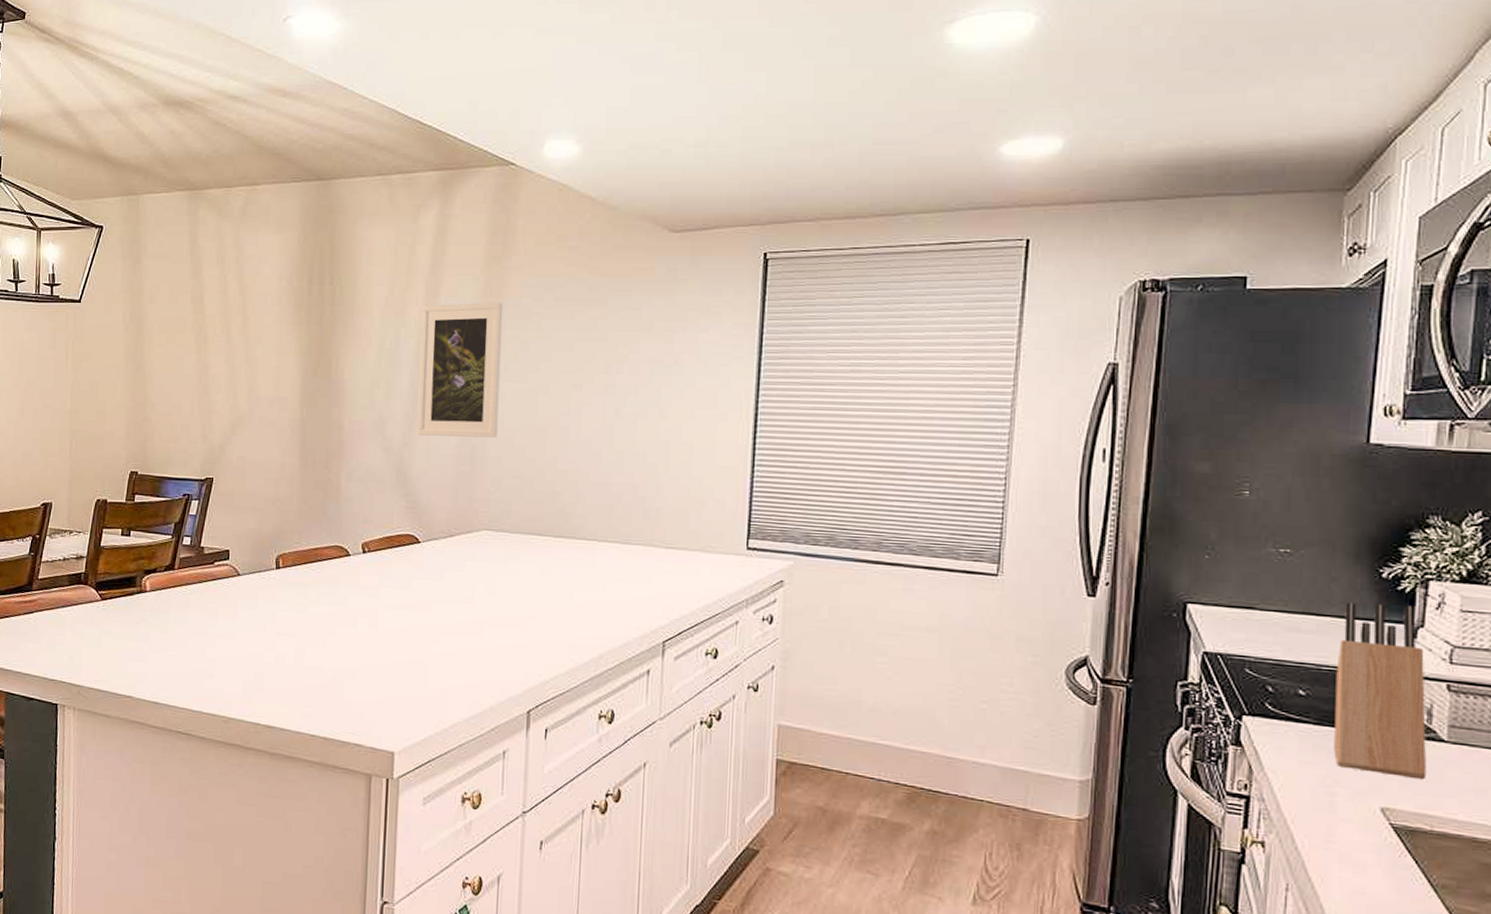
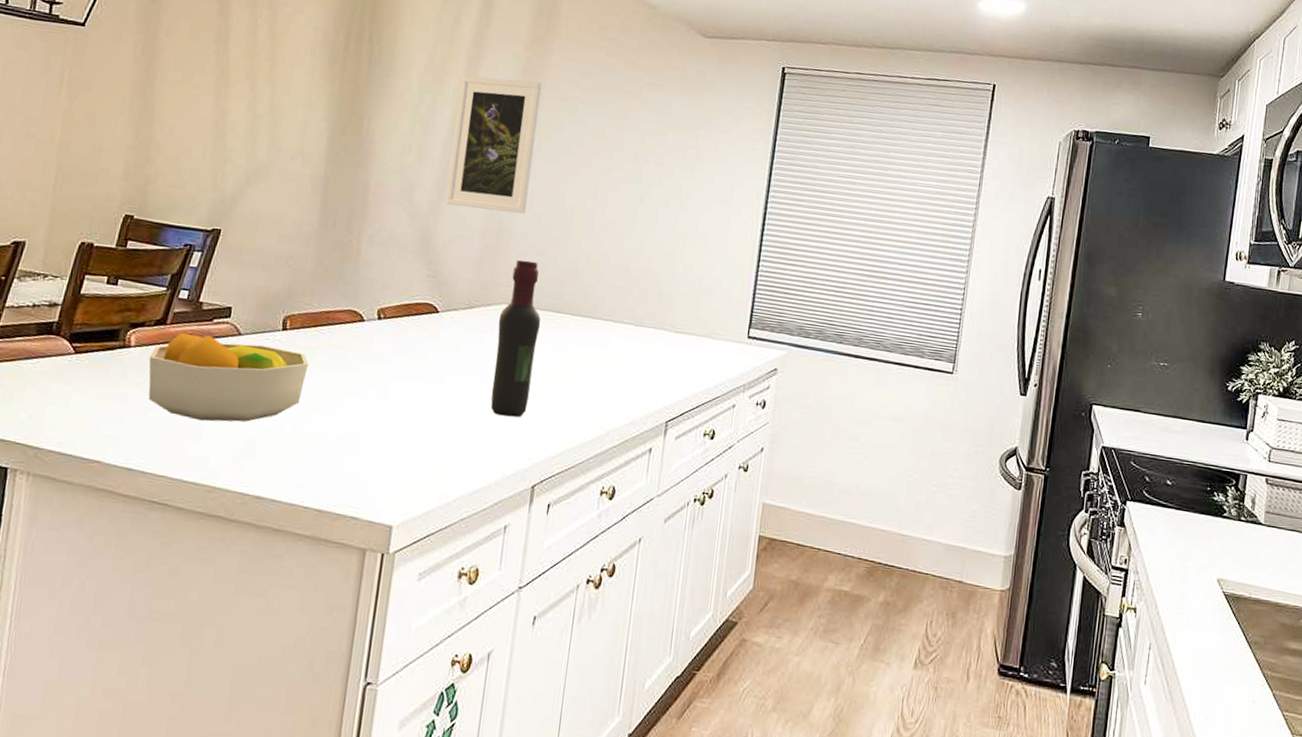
fruit bowl: none [163,576,303,657] -> present [148,332,309,422]
wine bottle: none [478,484,523,643] -> present [490,259,541,417]
knife block: present [1334,602,1427,780] -> none [1188,409,1252,556]

